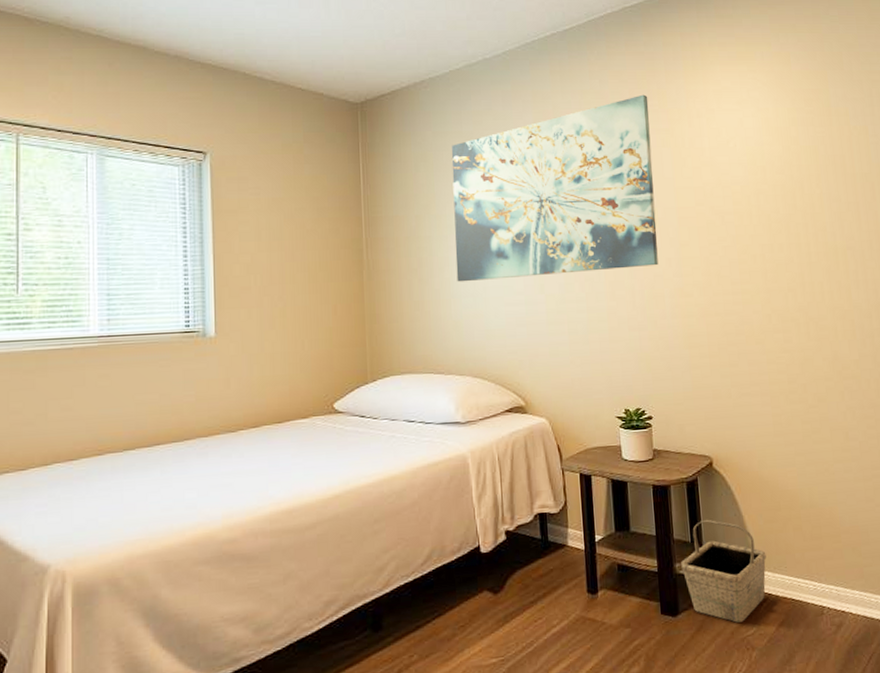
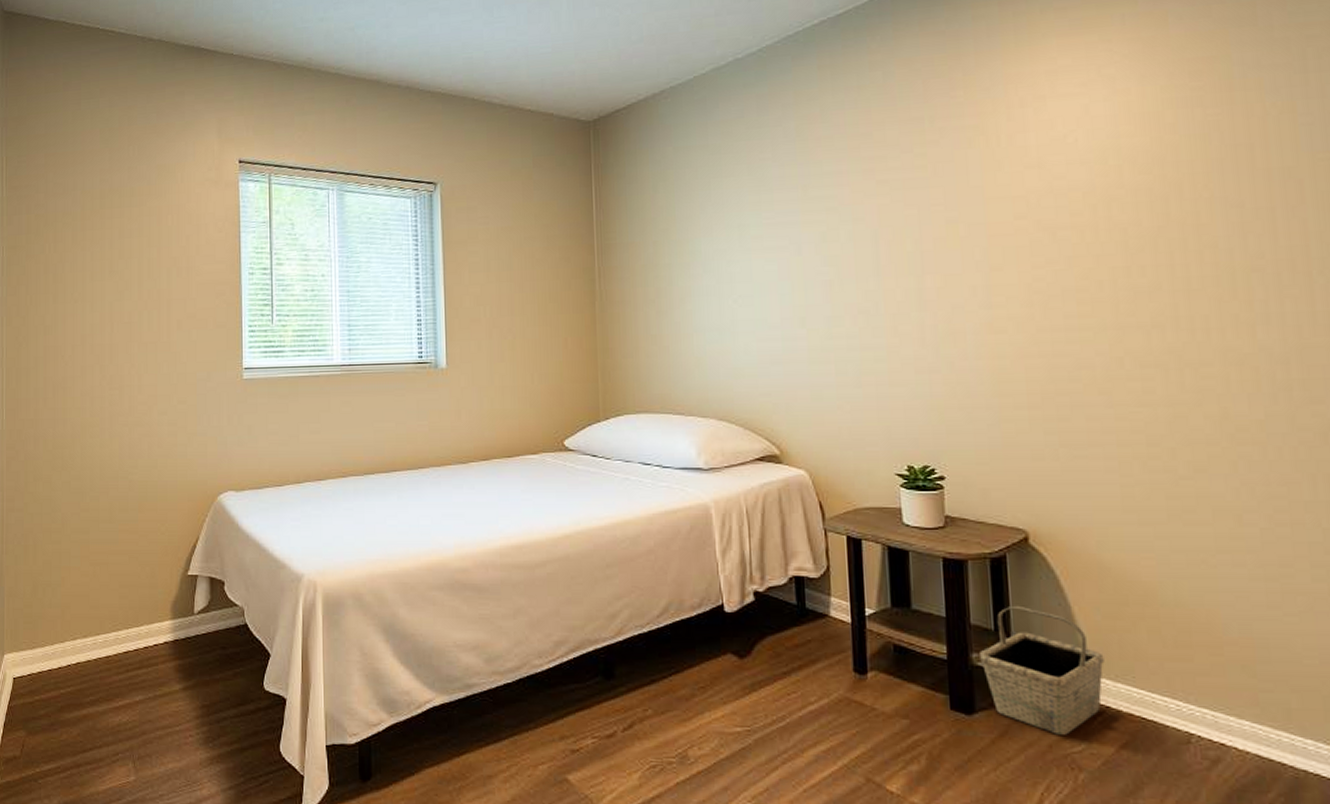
wall art: present [451,94,658,282] -> none [695,84,958,315]

